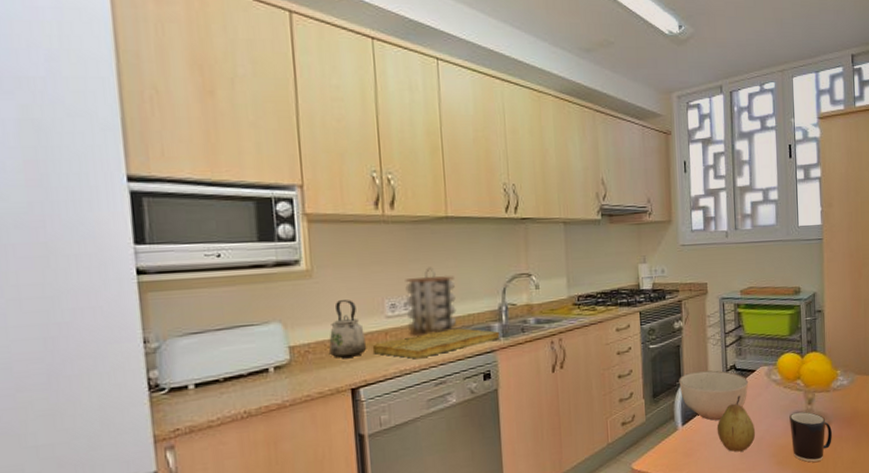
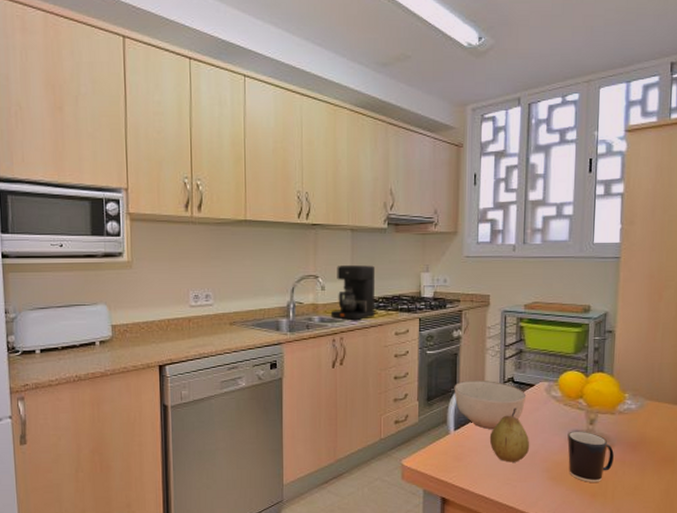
kettle: present [328,300,367,358] -> none [142,289,173,338]
cutting board: present [372,327,500,359] -> none [177,320,287,345]
spice rack: present [405,267,457,337] -> none [207,264,250,326]
coffee maker: none [547,259,595,319] -> present [330,264,376,320]

